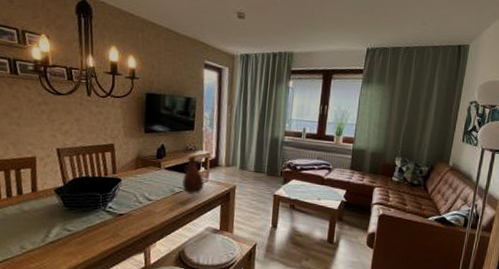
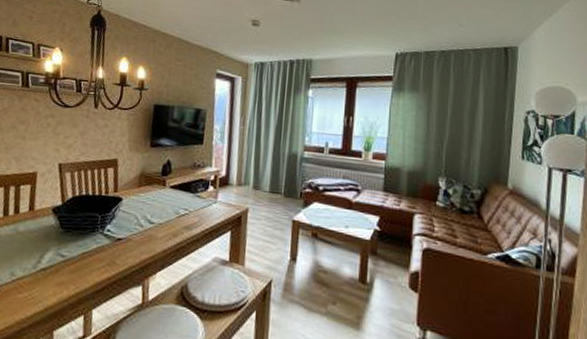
vase: present [181,156,204,195] -> none [187,173,213,219]

